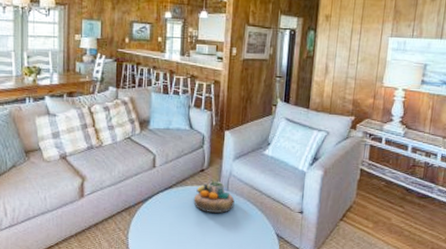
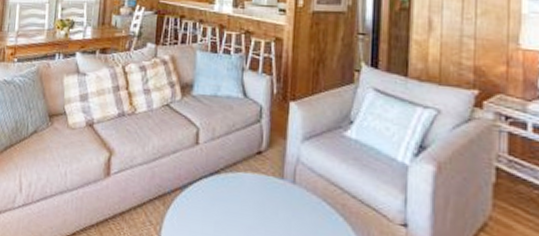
decorative bowl: present [193,180,235,213] -> none [247,167,305,215]

